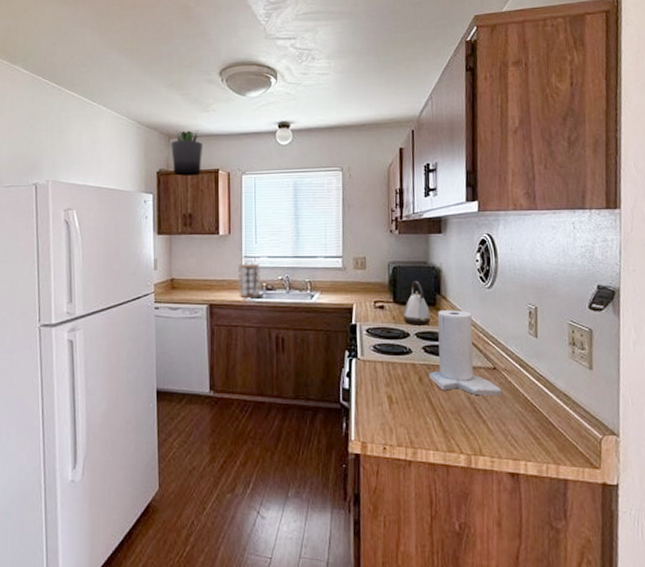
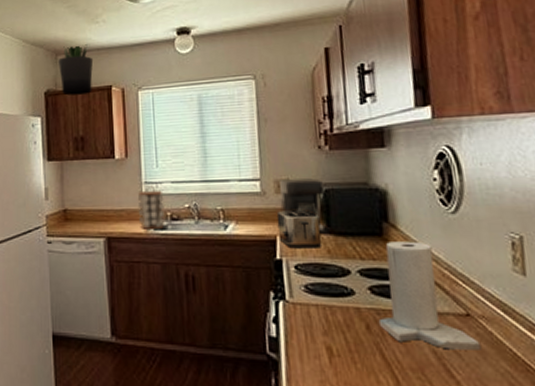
toaster: none [354,283,389,315] -> present [276,210,322,249]
coffee maker: none [357,257,397,304] -> present [279,178,331,235]
kettle: present [402,280,432,326] -> none [339,205,378,261]

